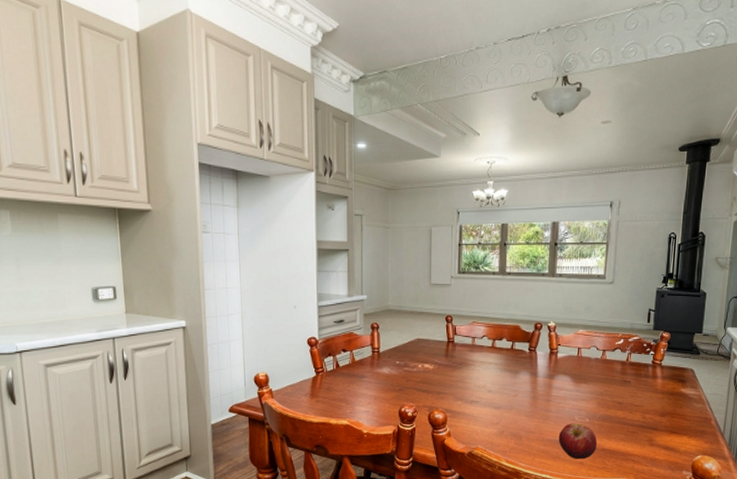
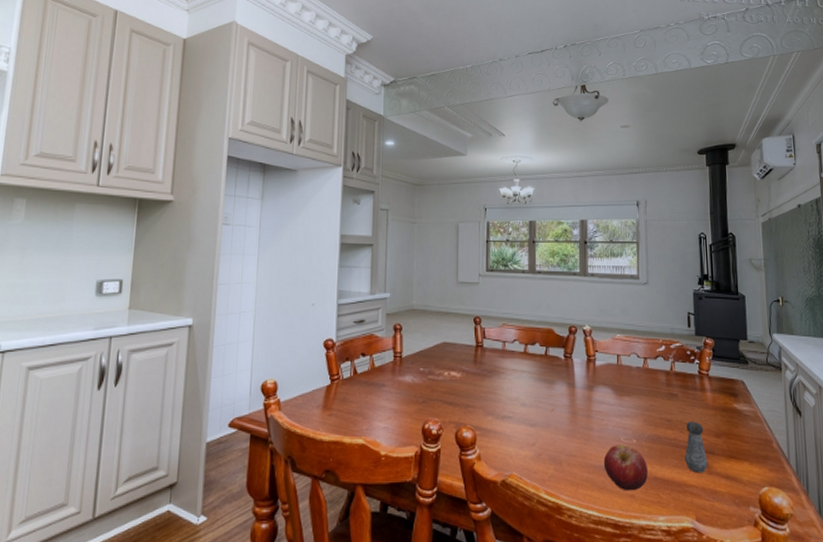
salt shaker: none [630,403,651,445] -> present [684,421,708,473]

